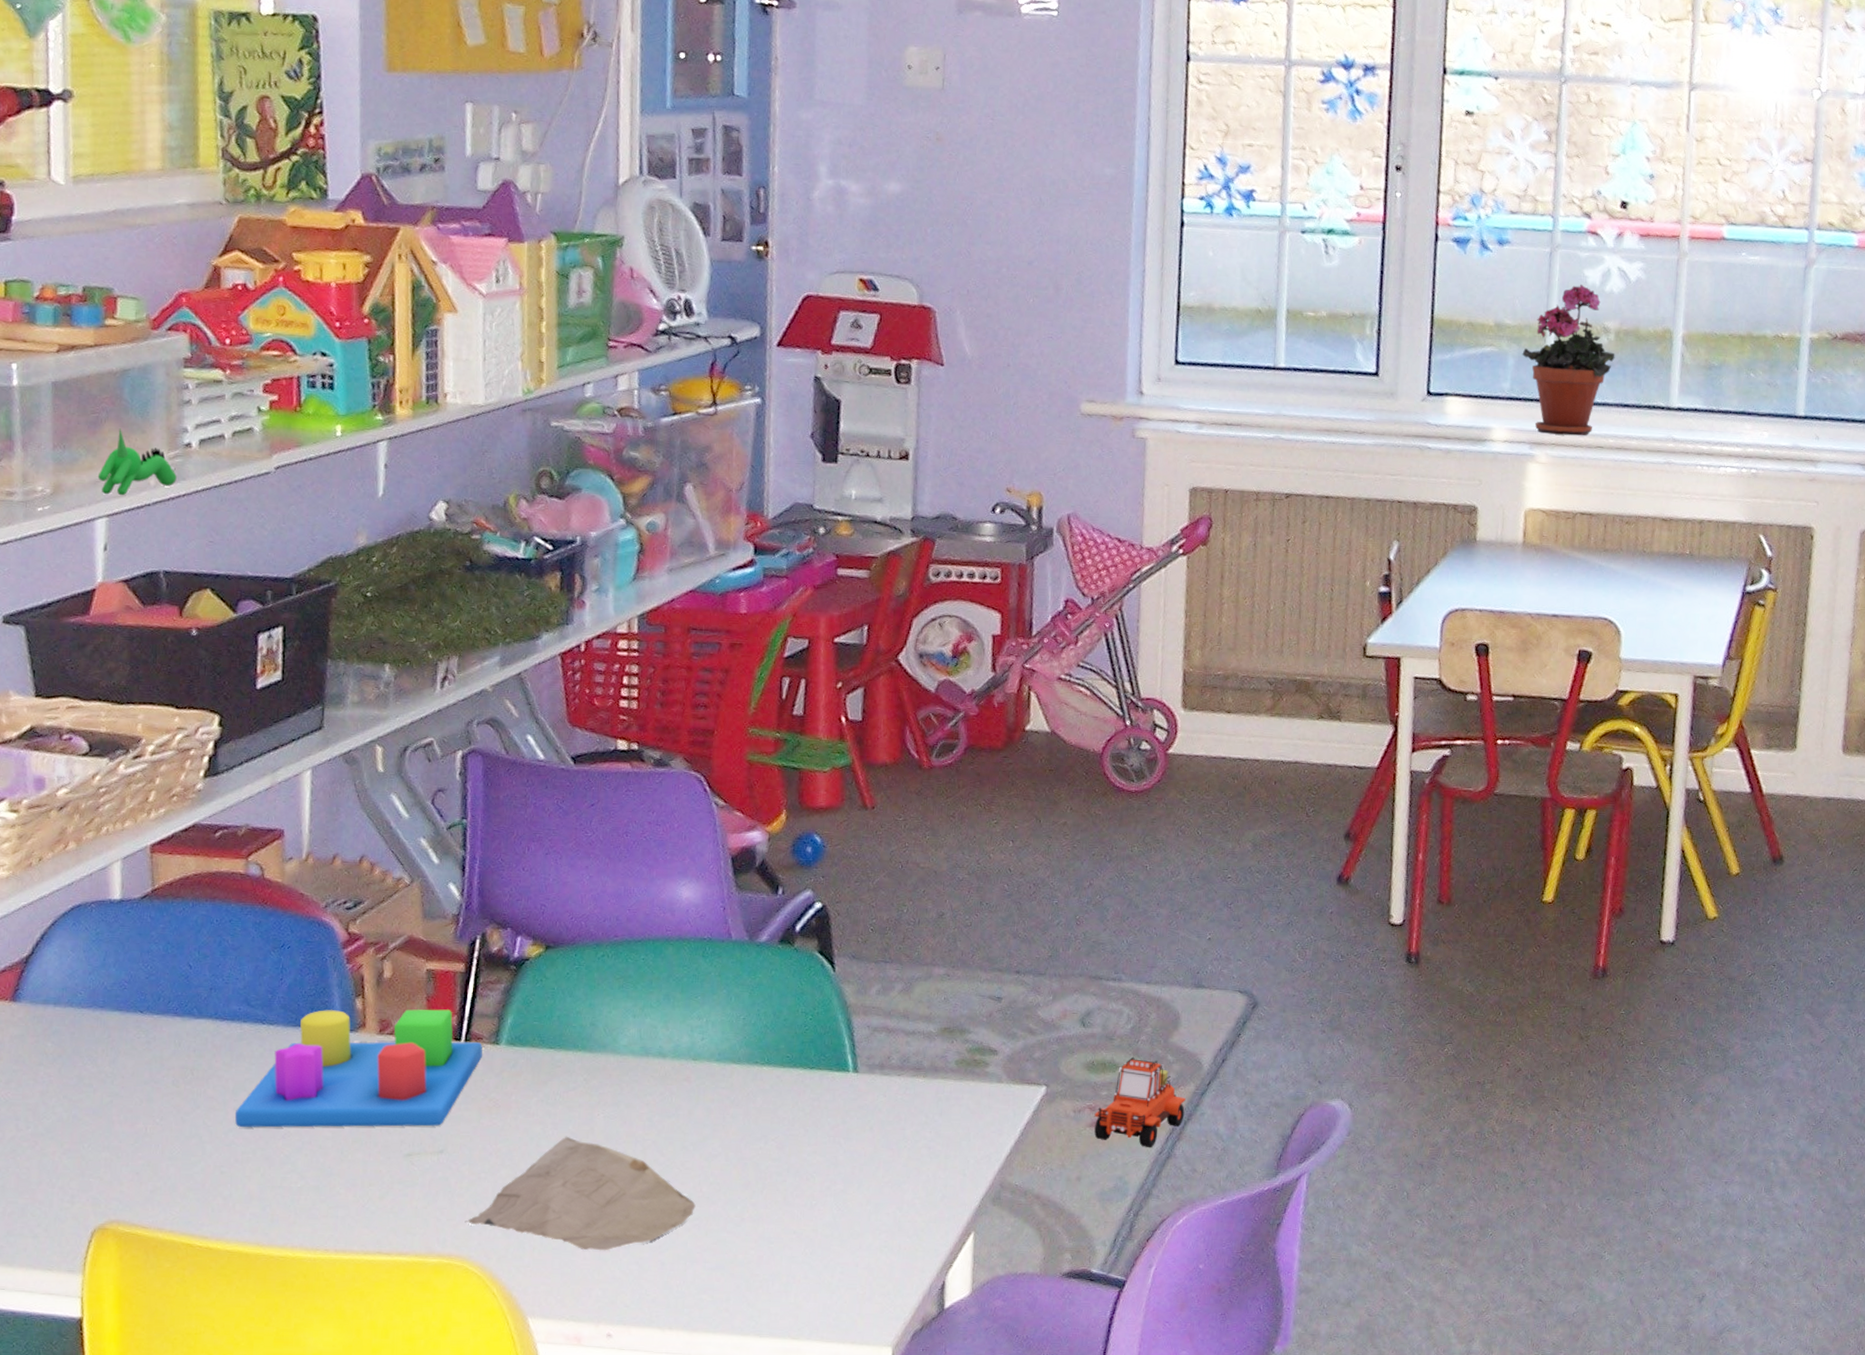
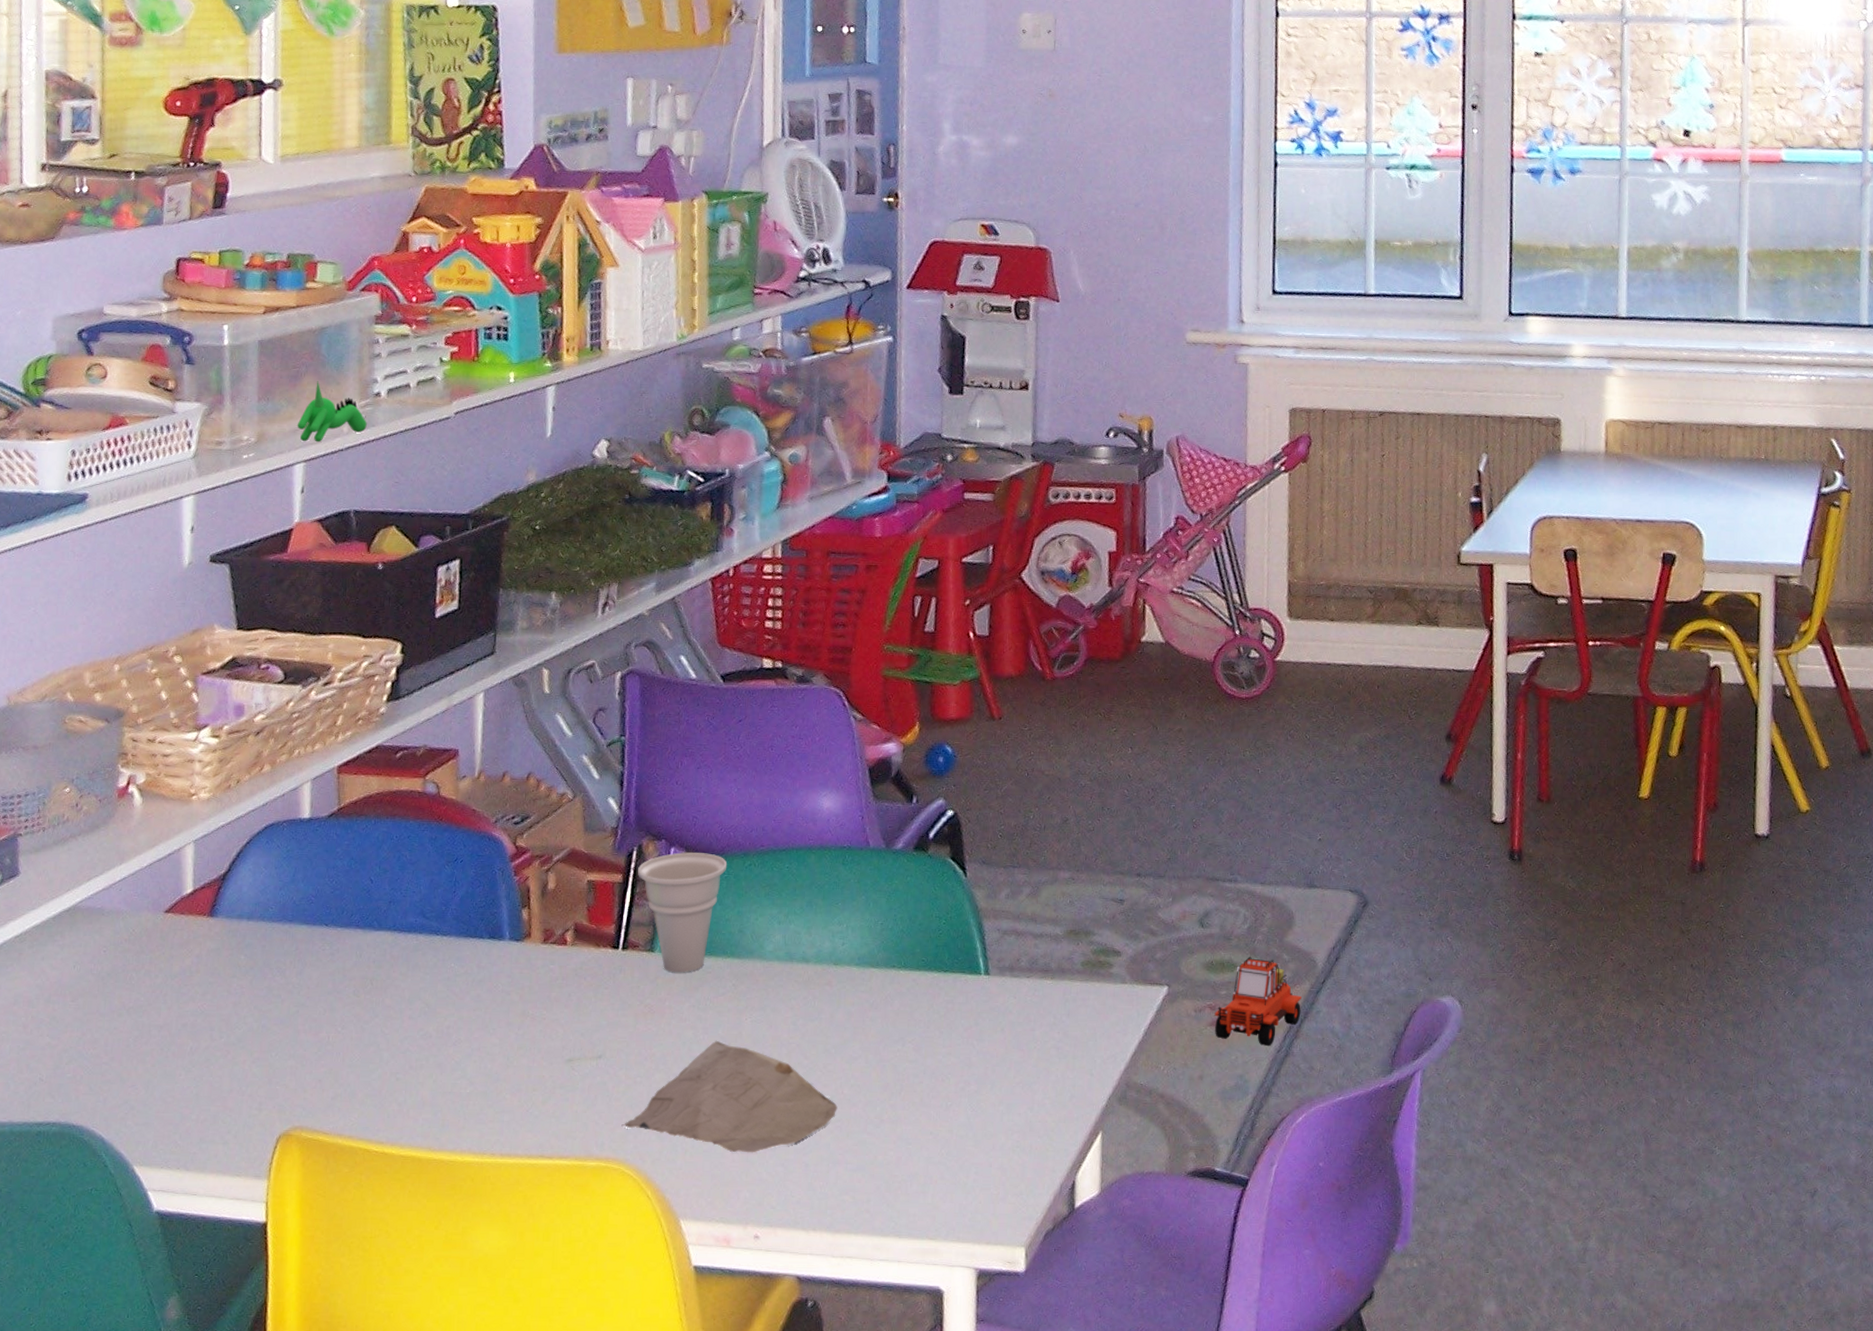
toy blocks: present [234,1009,483,1128] -> none [410,918,639,1035]
cup: none [481,941,579,1067] -> present [638,852,728,973]
potted plant: present [1522,284,1615,436] -> none [1597,207,1685,350]

